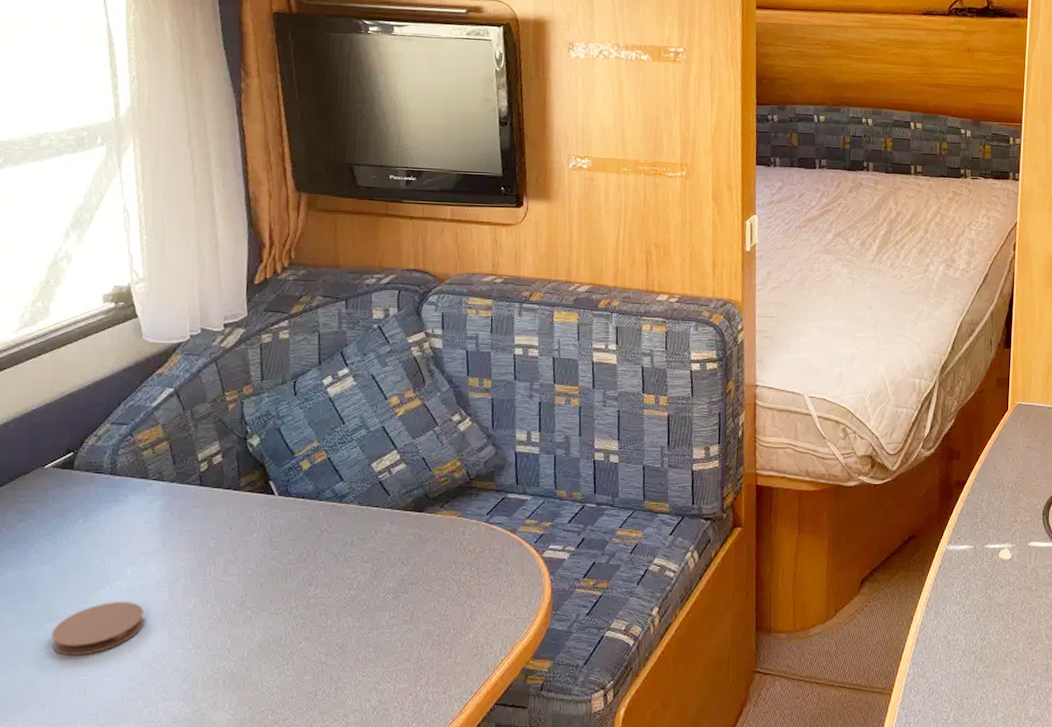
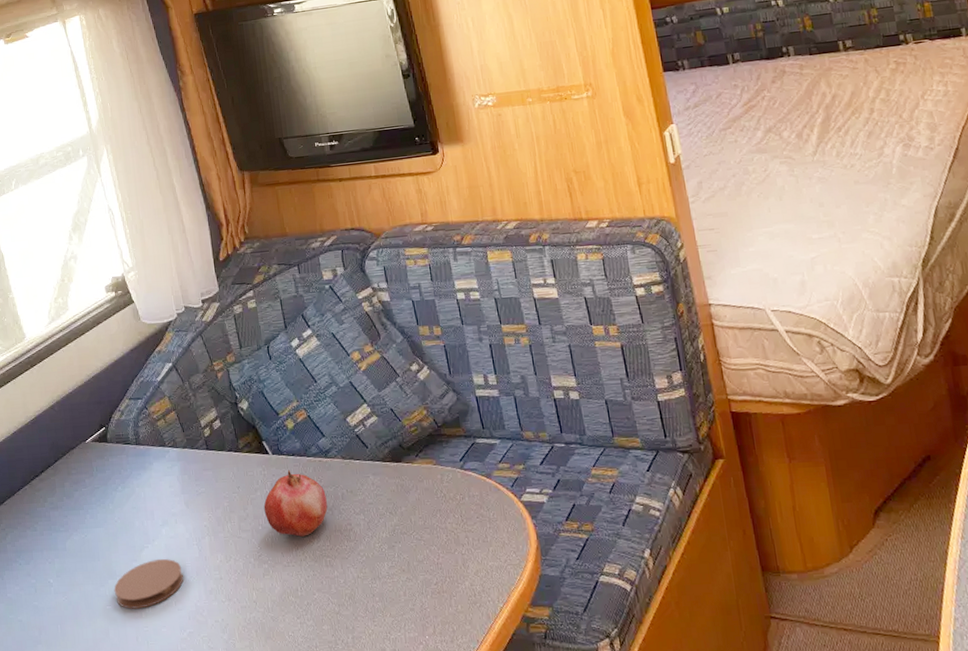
fruit: none [257,513,333,583] -> present [263,470,328,537]

